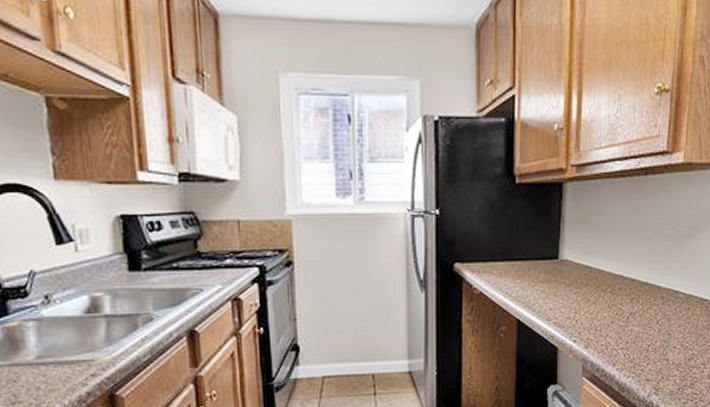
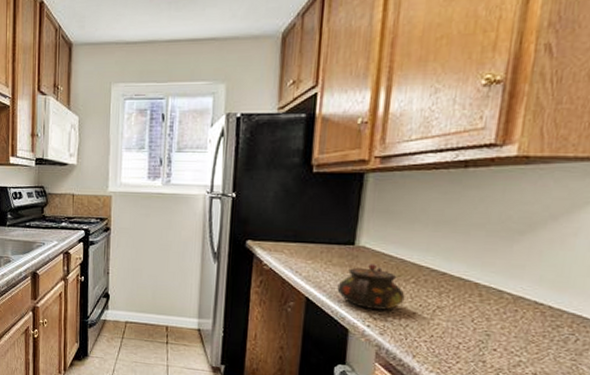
teapot: none [545,277,604,324] -> present [337,264,405,310]

